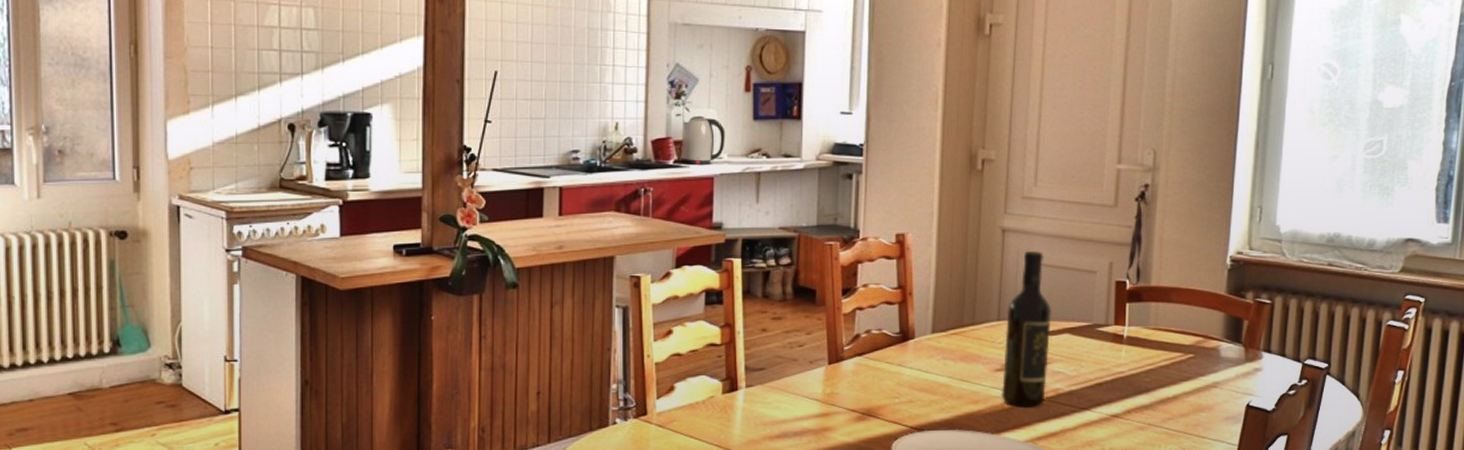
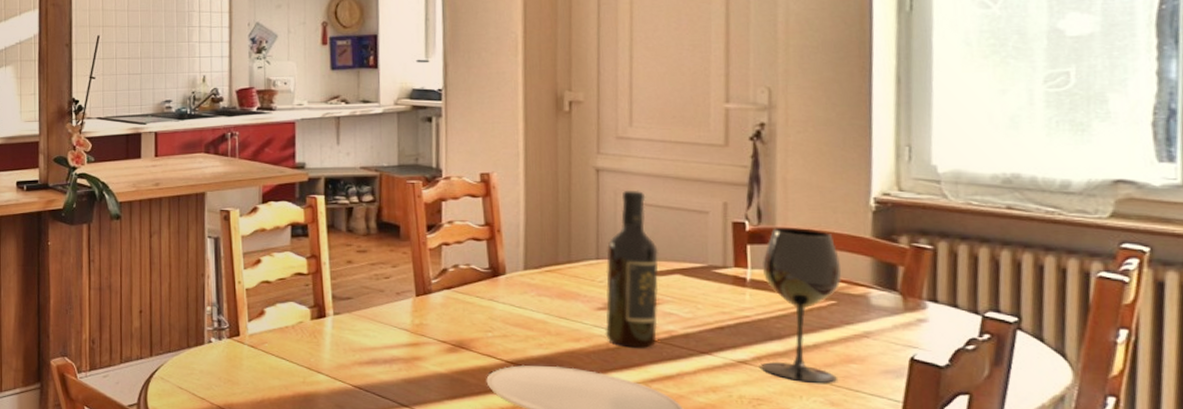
kettle: present [681,116,725,166] -> none [264,67,305,112]
wineglass: none [1131,286,1200,433] -> present [762,228,842,384]

